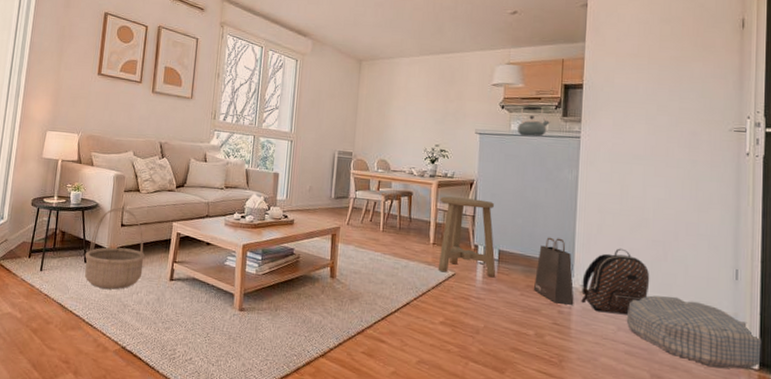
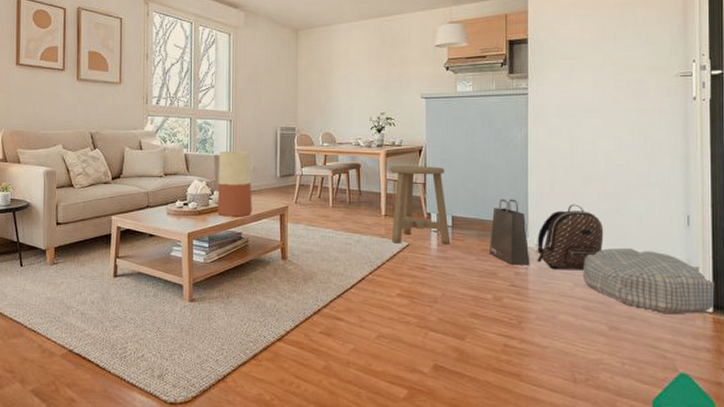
basket: present [85,207,146,290] -> none [20,206,86,292]
vase: none [273,169,308,234] -> present [218,150,252,217]
kettle: present [516,106,551,137] -> none [463,65,498,96]

